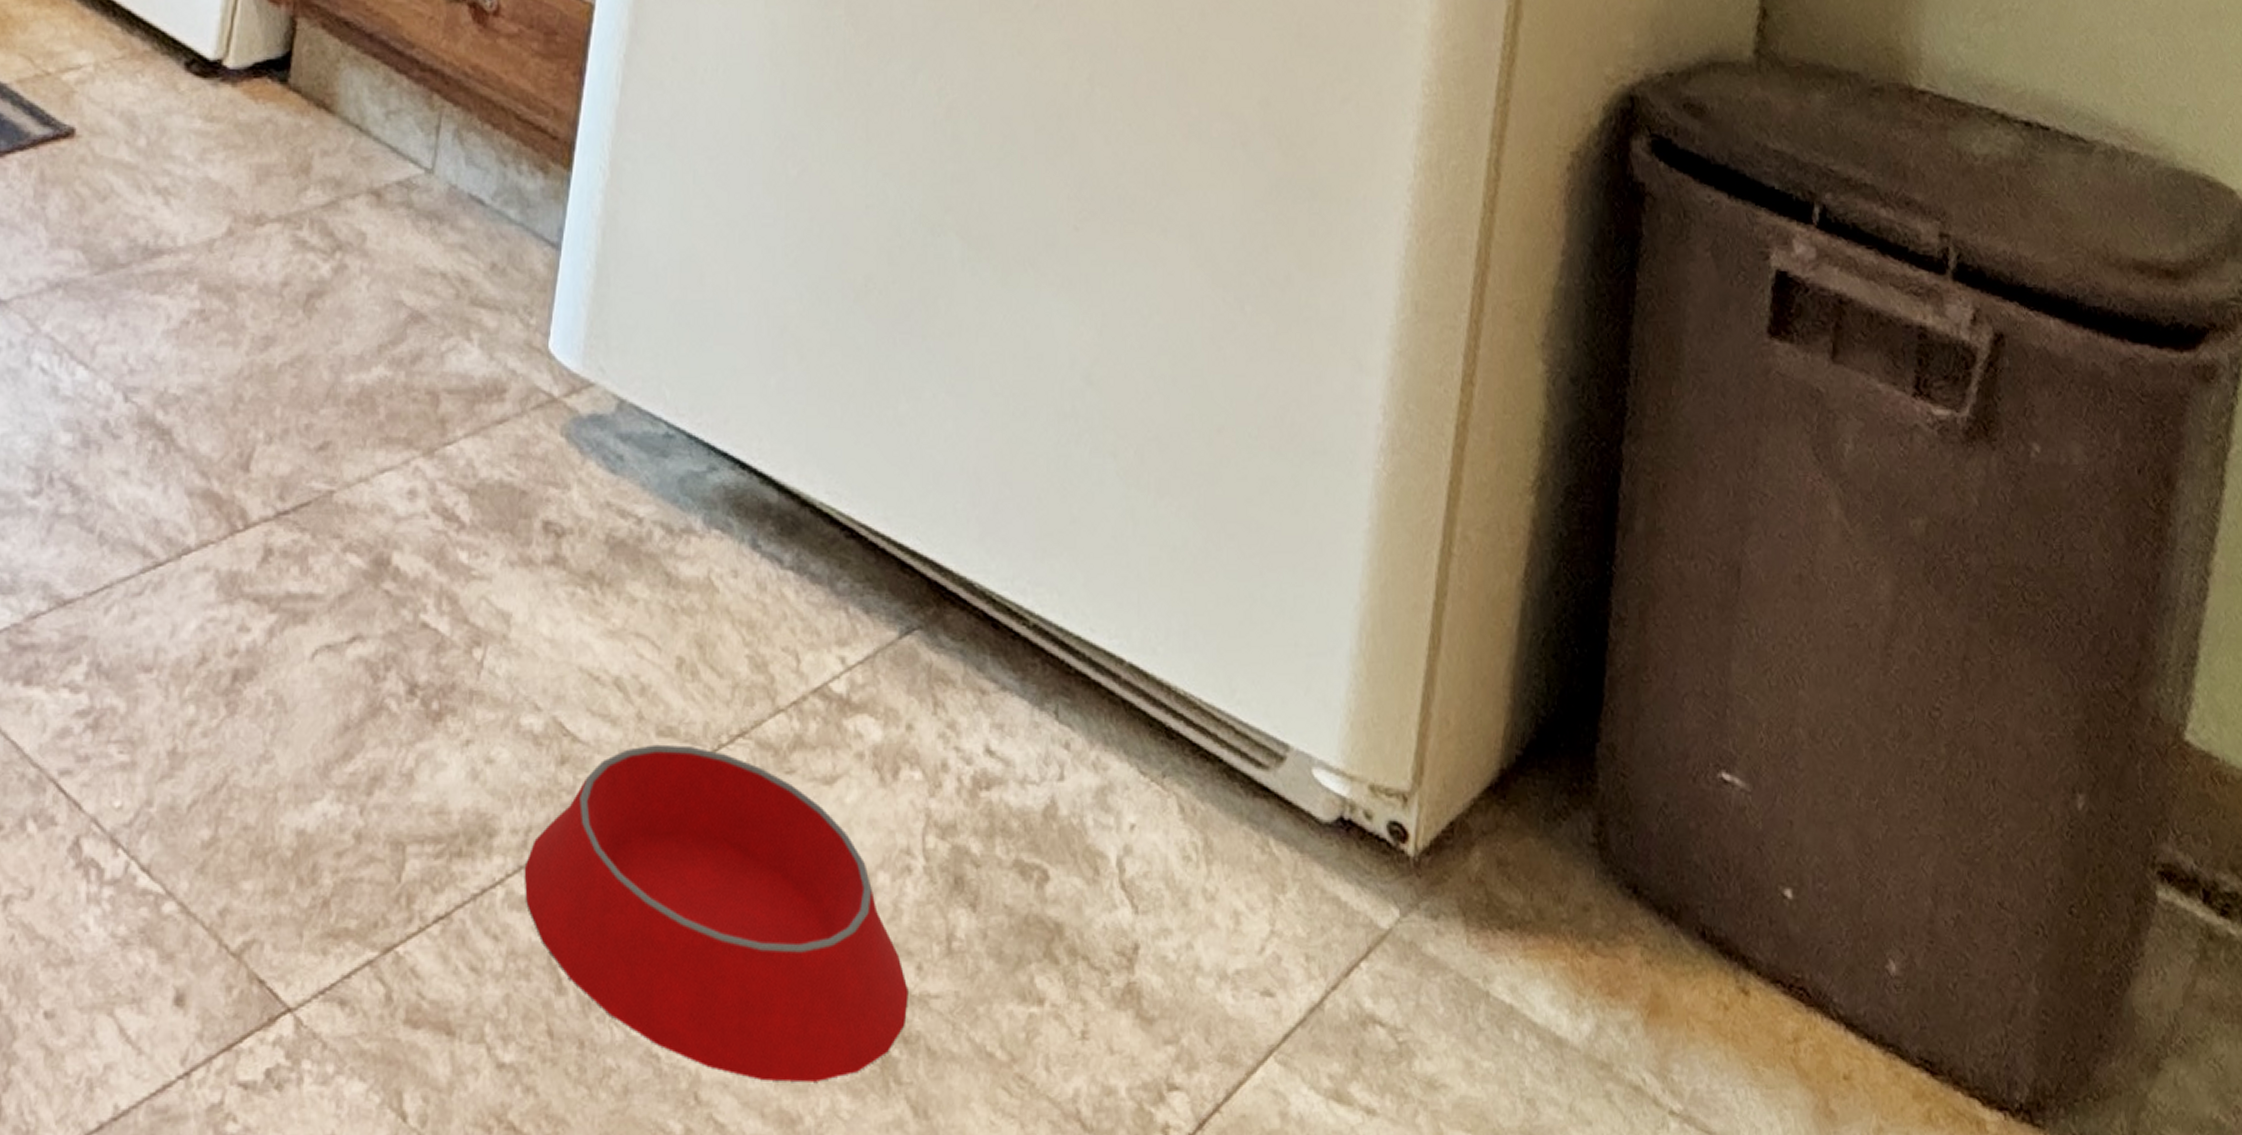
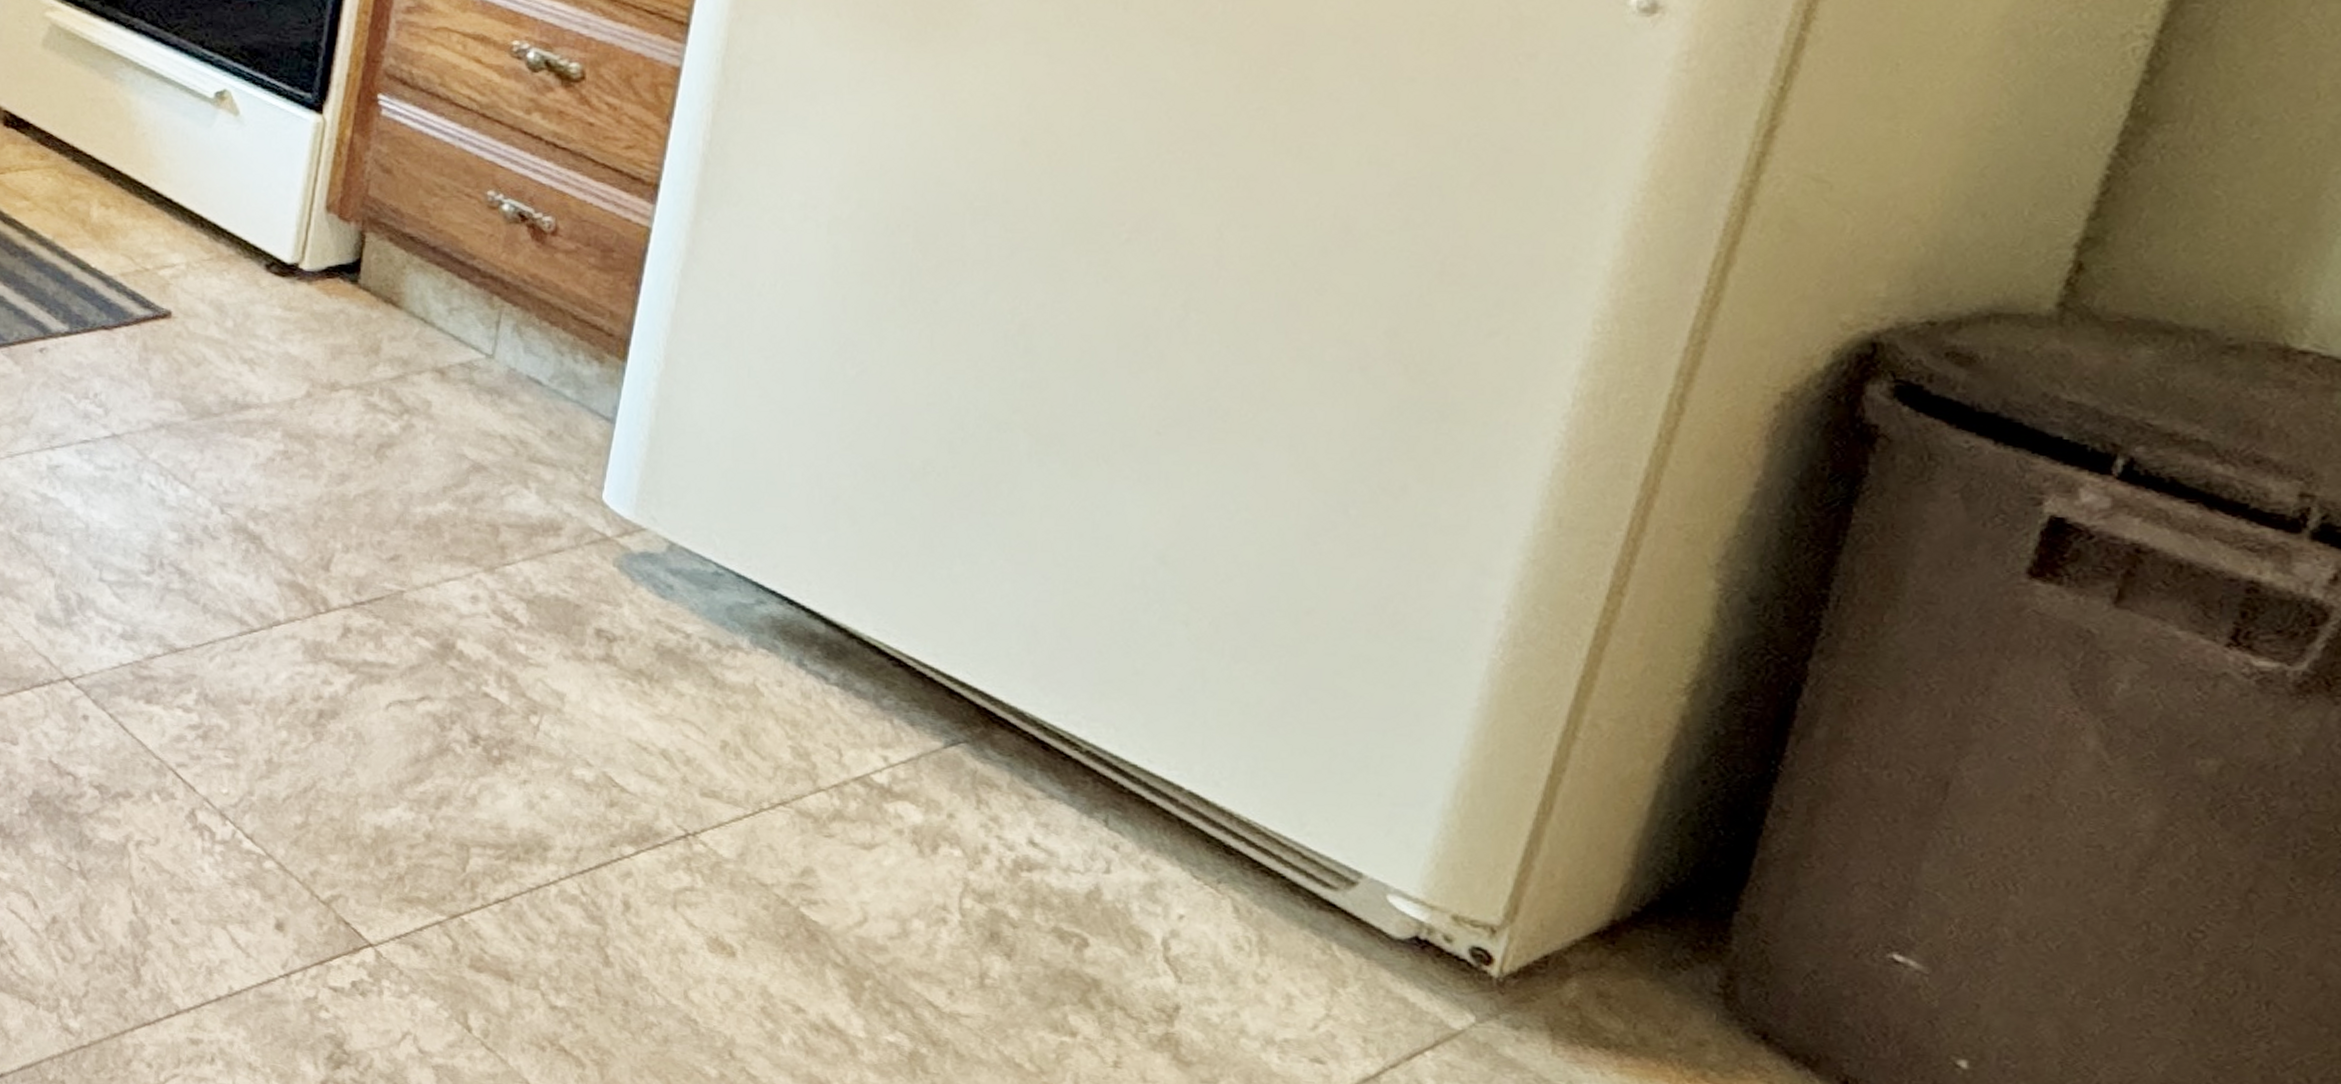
pet bowl: present [524,744,908,1083] -> none [575,802,939,1060]

